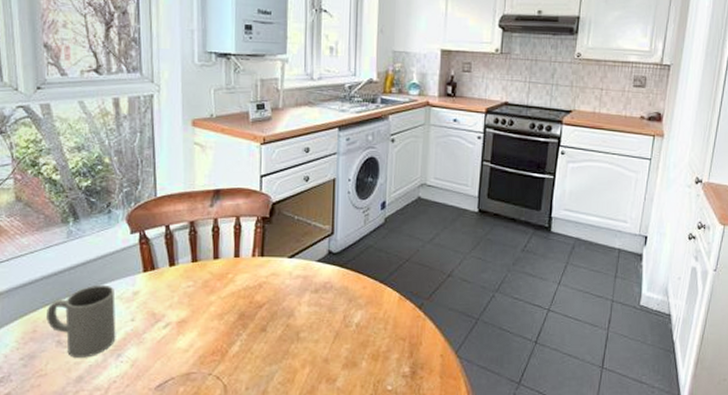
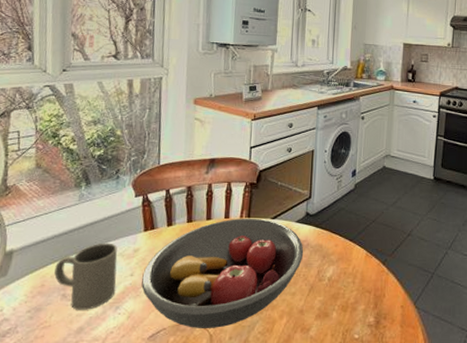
fruit bowl: none [144,257,327,378] -> present [141,218,304,328]

